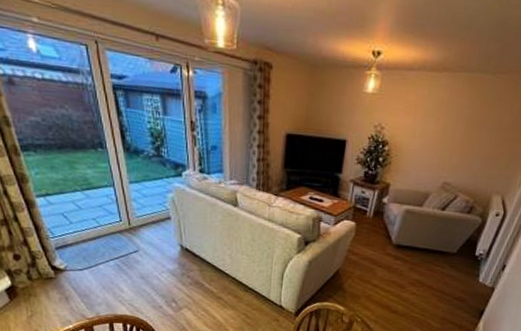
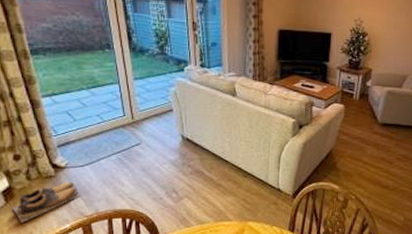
shoes: none [16,284,82,321] -> present [12,181,81,224]

